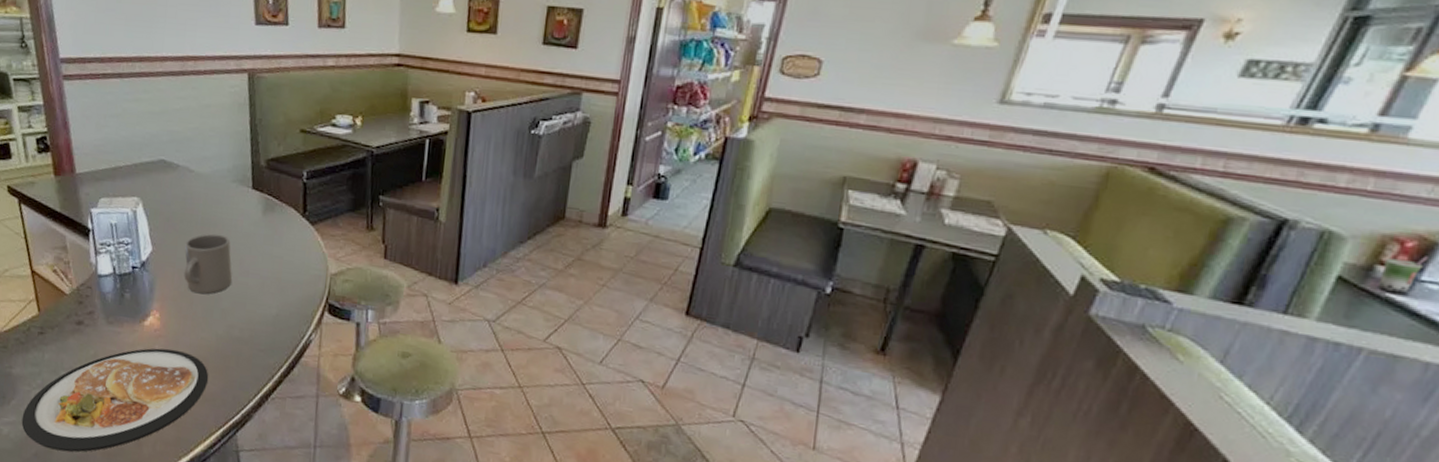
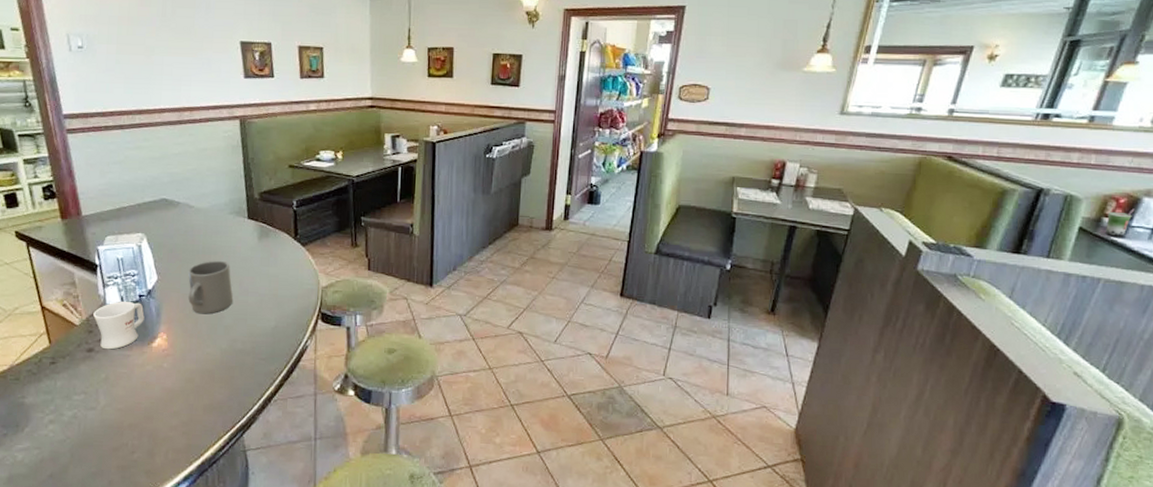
dish: present [21,348,209,452] -> none [36,365,215,470]
mug: none [84,271,137,325] -> present [93,301,145,350]

